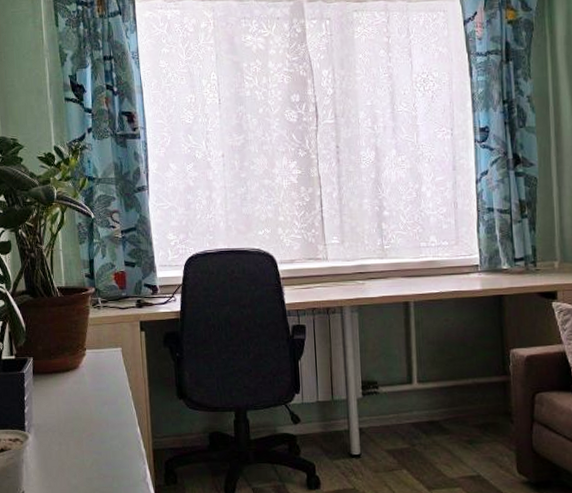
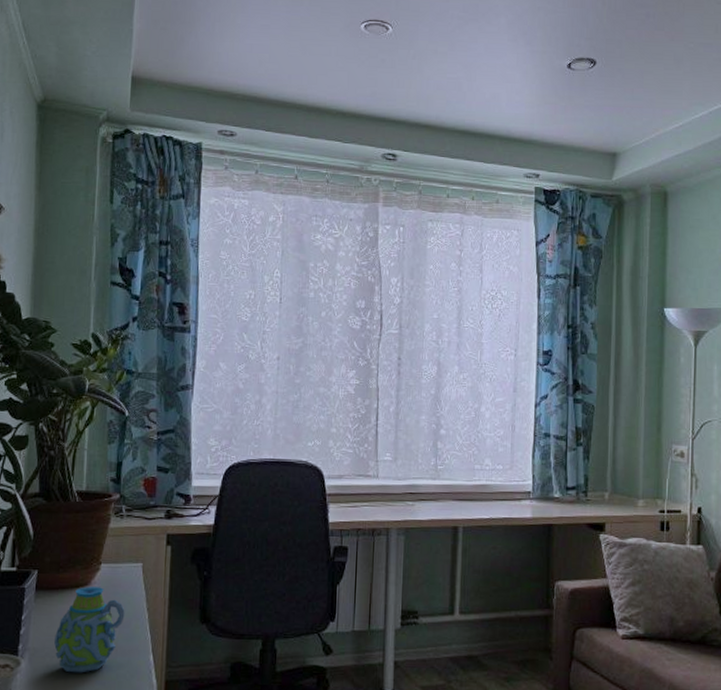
mug: none [54,370,111,445] -> present [54,587,125,673]

